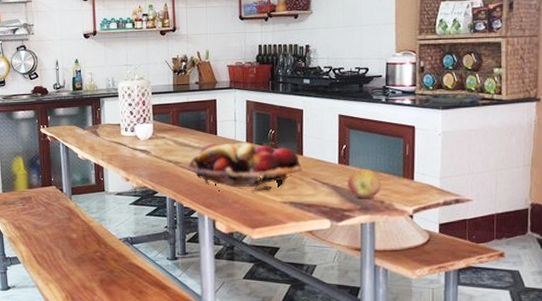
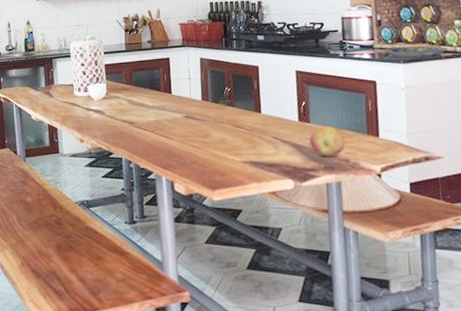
fruit basket: present [187,142,302,191] -> none [142,101,261,151]

